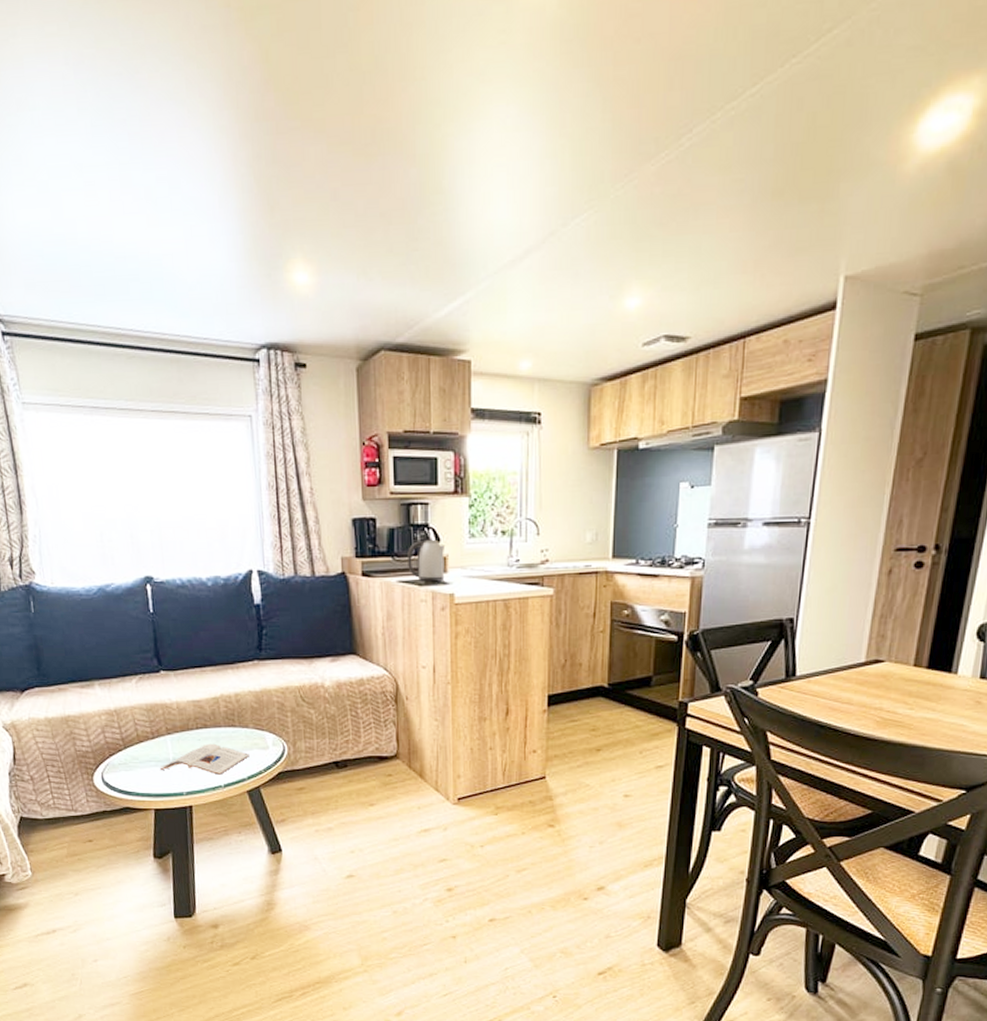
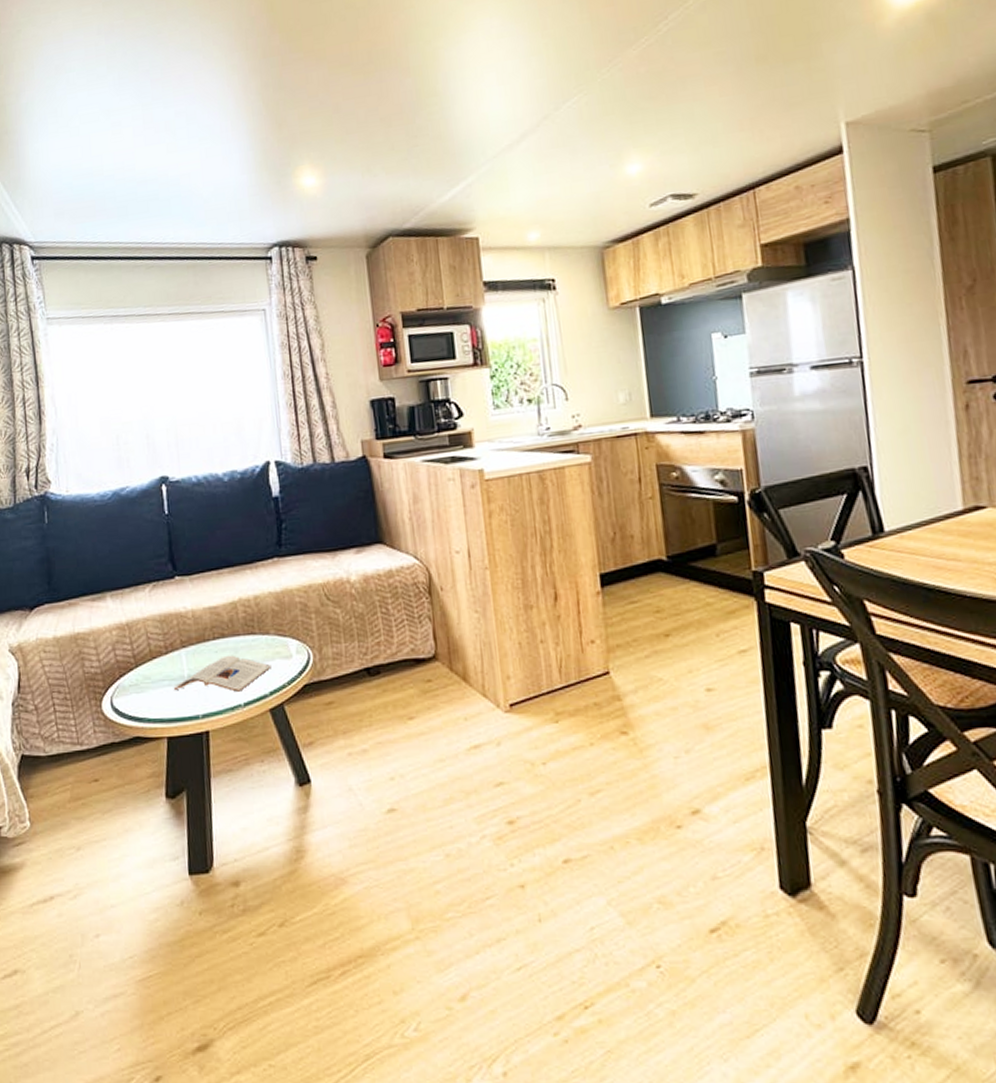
kettle: present [408,539,446,582] -> none [430,414,472,459]

